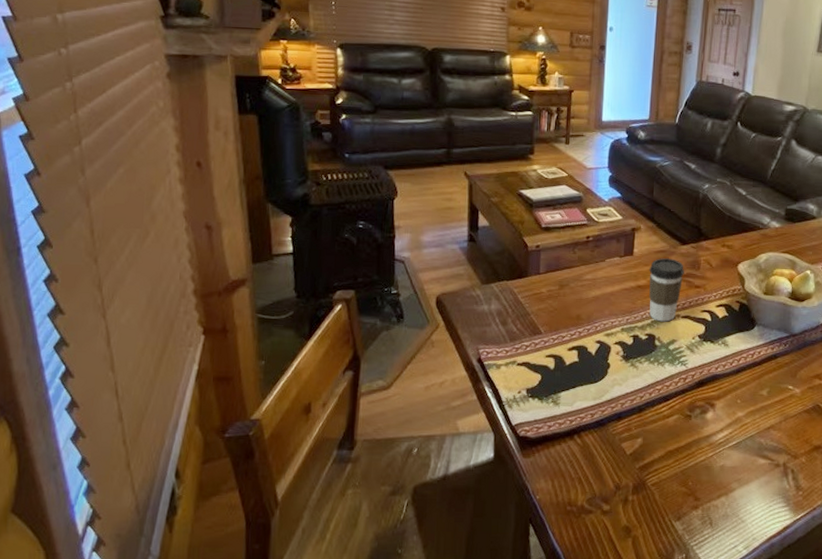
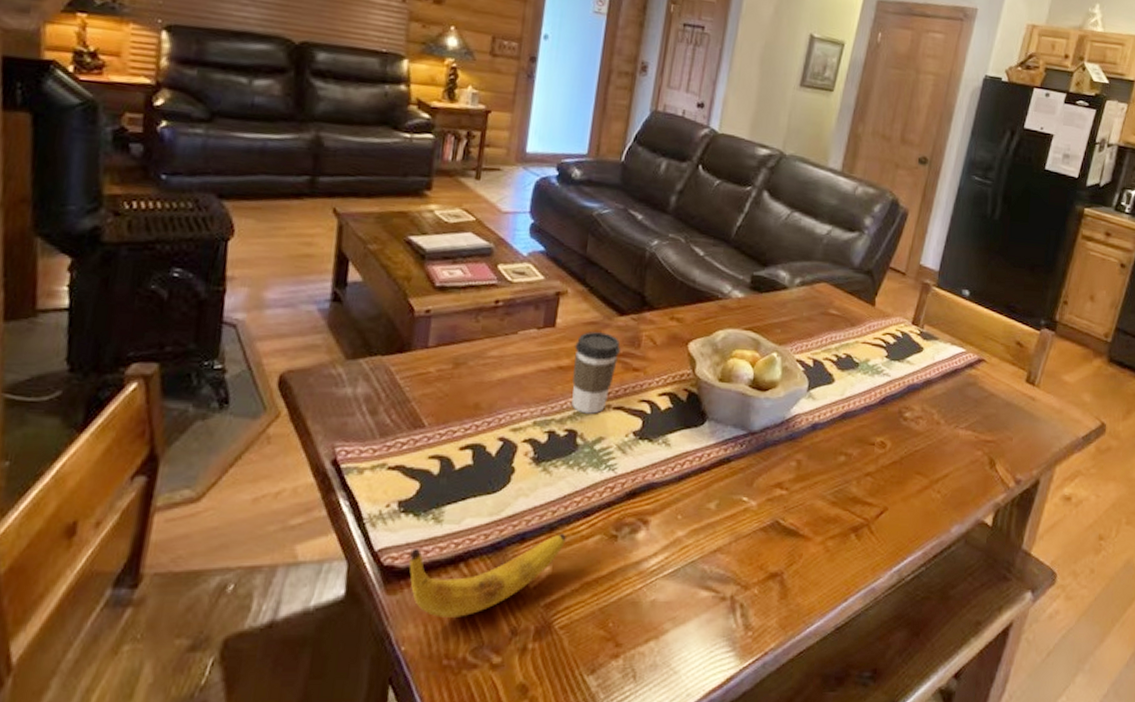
banana: none [537,414,652,475] -> present [409,534,566,617]

